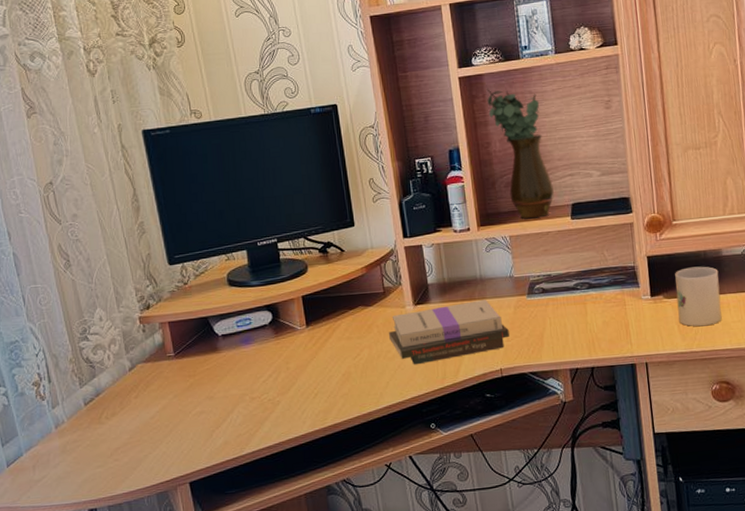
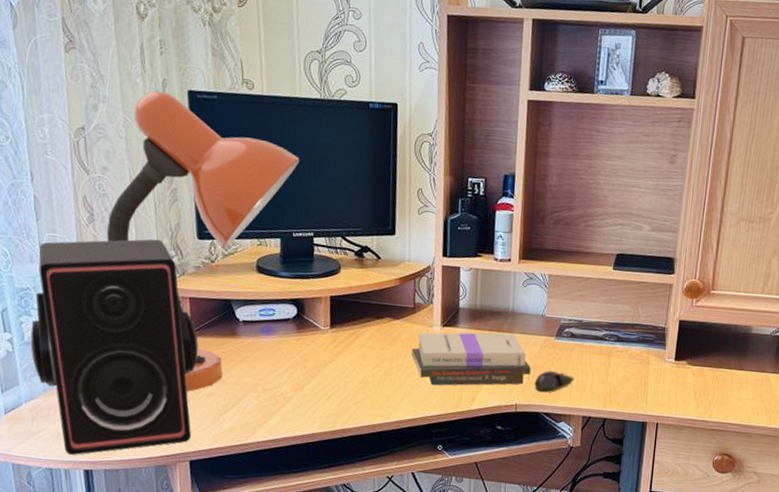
stereo: none [22,272,187,497] -> present [30,239,199,455]
desk lamp: none [83,135,254,414] -> present [107,90,300,392]
vase: present [486,88,554,218] -> none [551,117,605,261]
computer mouse: none [515,329,554,352] -> present [534,370,574,392]
mug: present [675,266,722,327] -> none [696,338,745,399]

